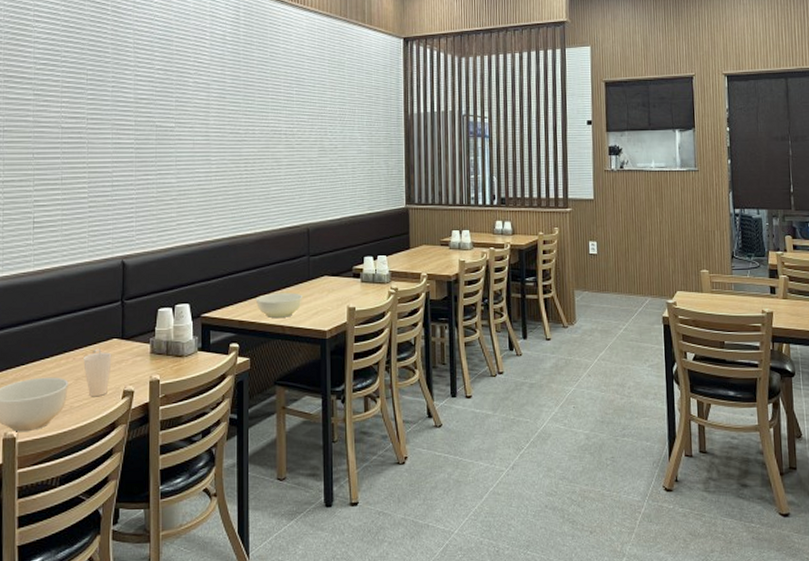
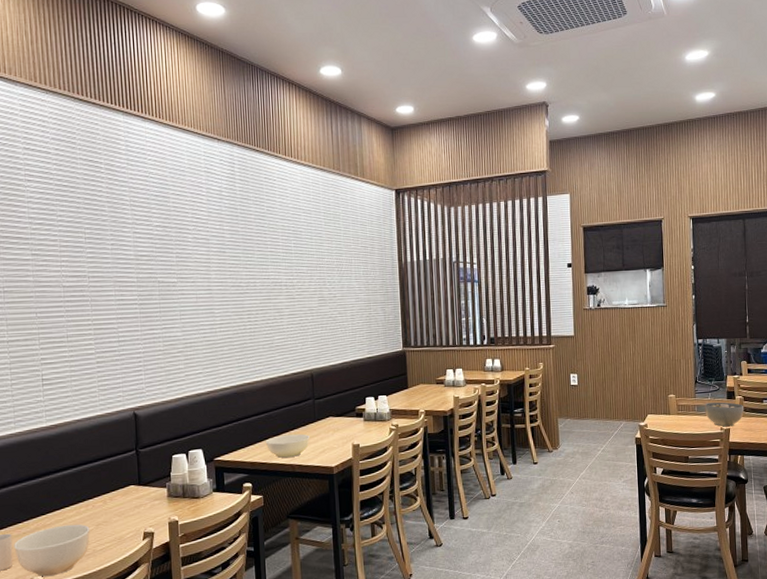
cup: present [83,348,112,397] -> none [103,495,131,540]
soup bowl: none [743,281,790,310] -> present [705,402,745,427]

